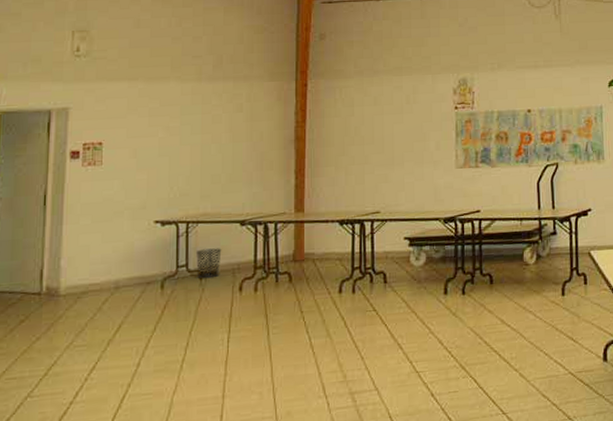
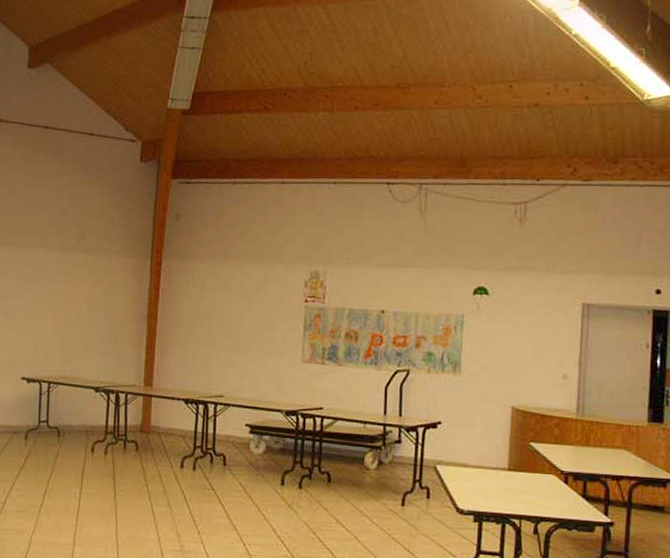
waste bin: present [196,248,222,279] -> none [55,409,78,437]

